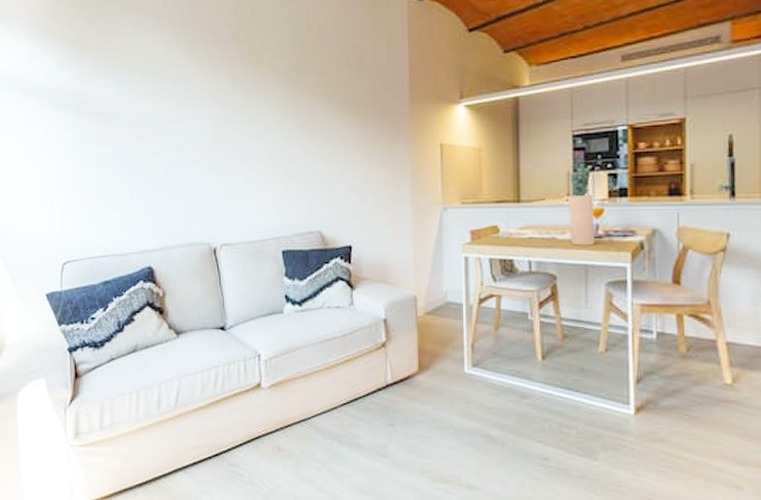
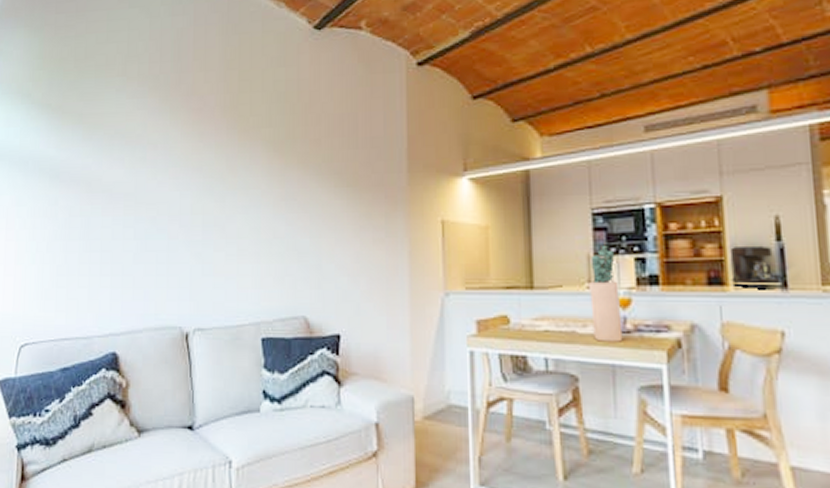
coffee maker: none [690,162,728,193] -> present [731,247,779,283]

